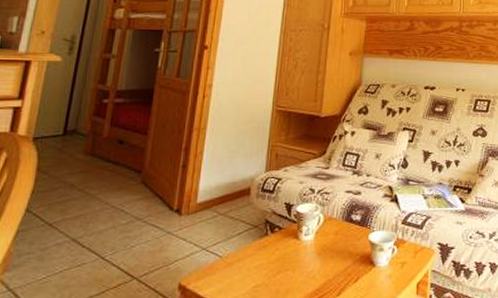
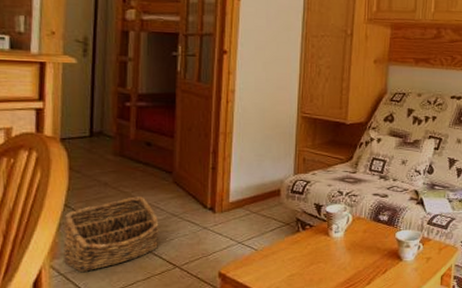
basket: none [14,199,122,286] -> present [62,196,159,272]

